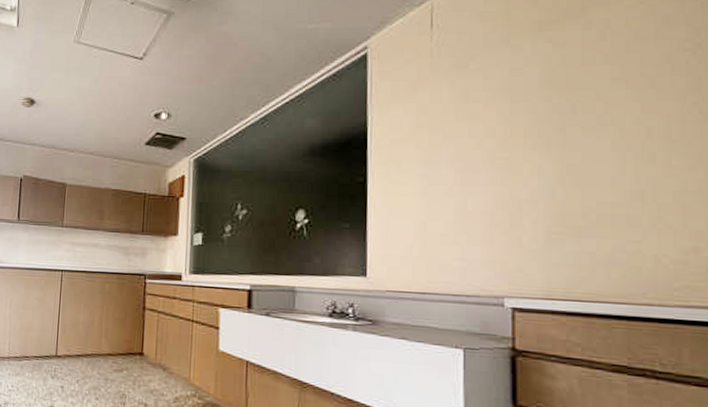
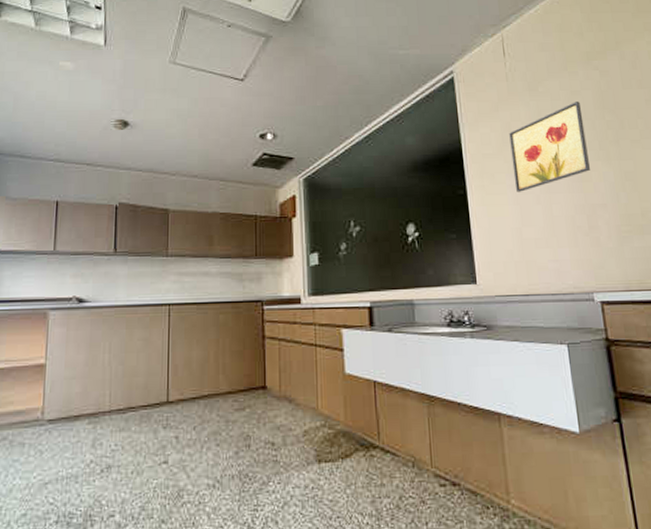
wall art: none [424,81,522,182] -> present [509,102,590,192]

